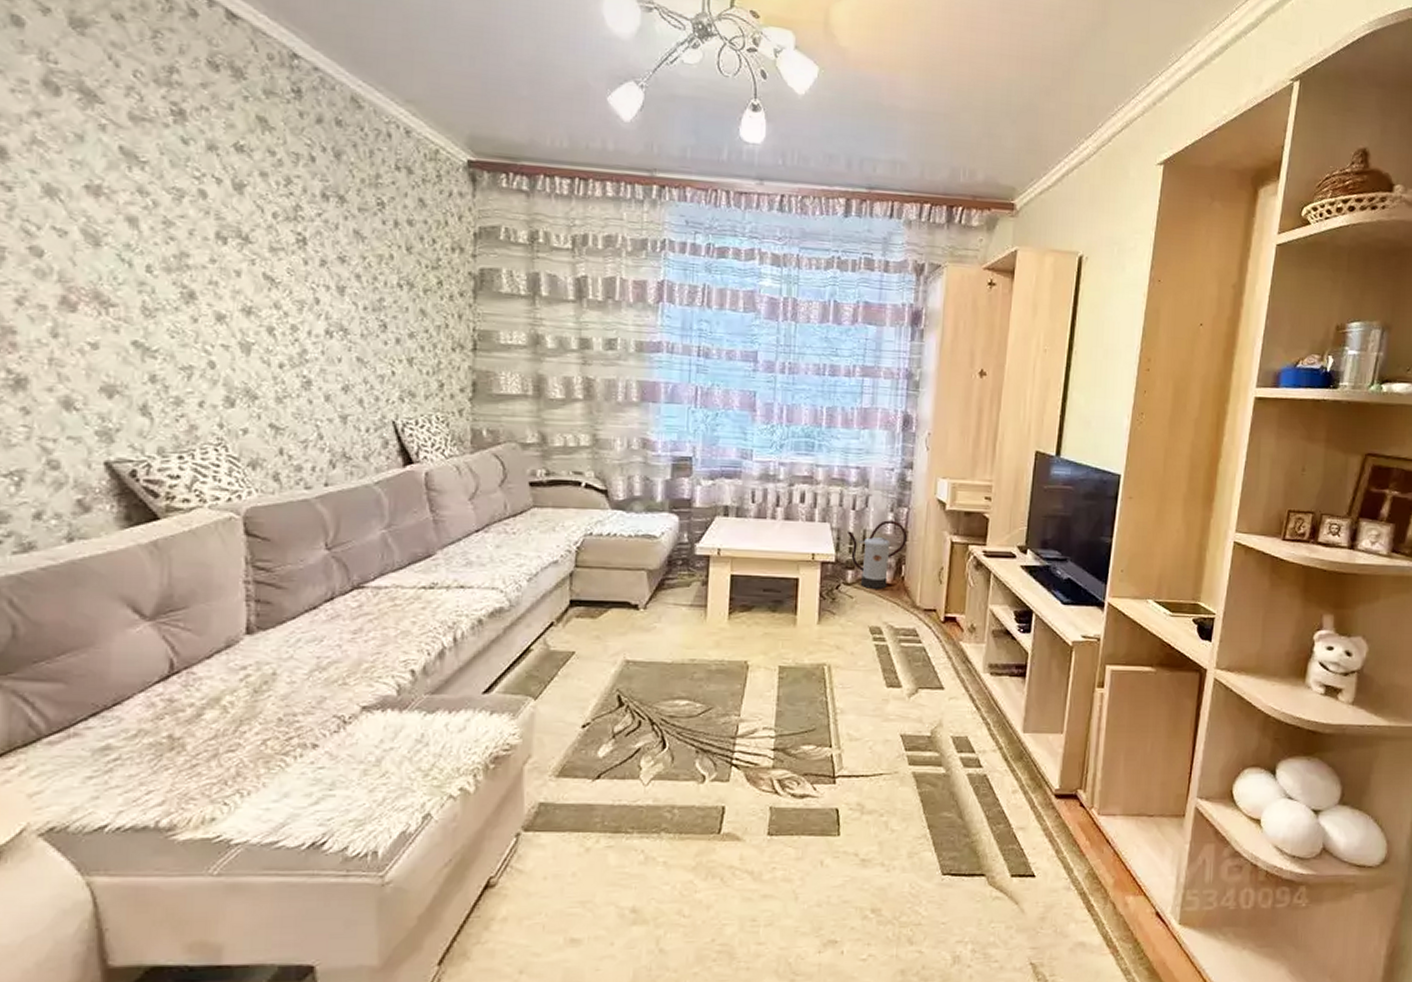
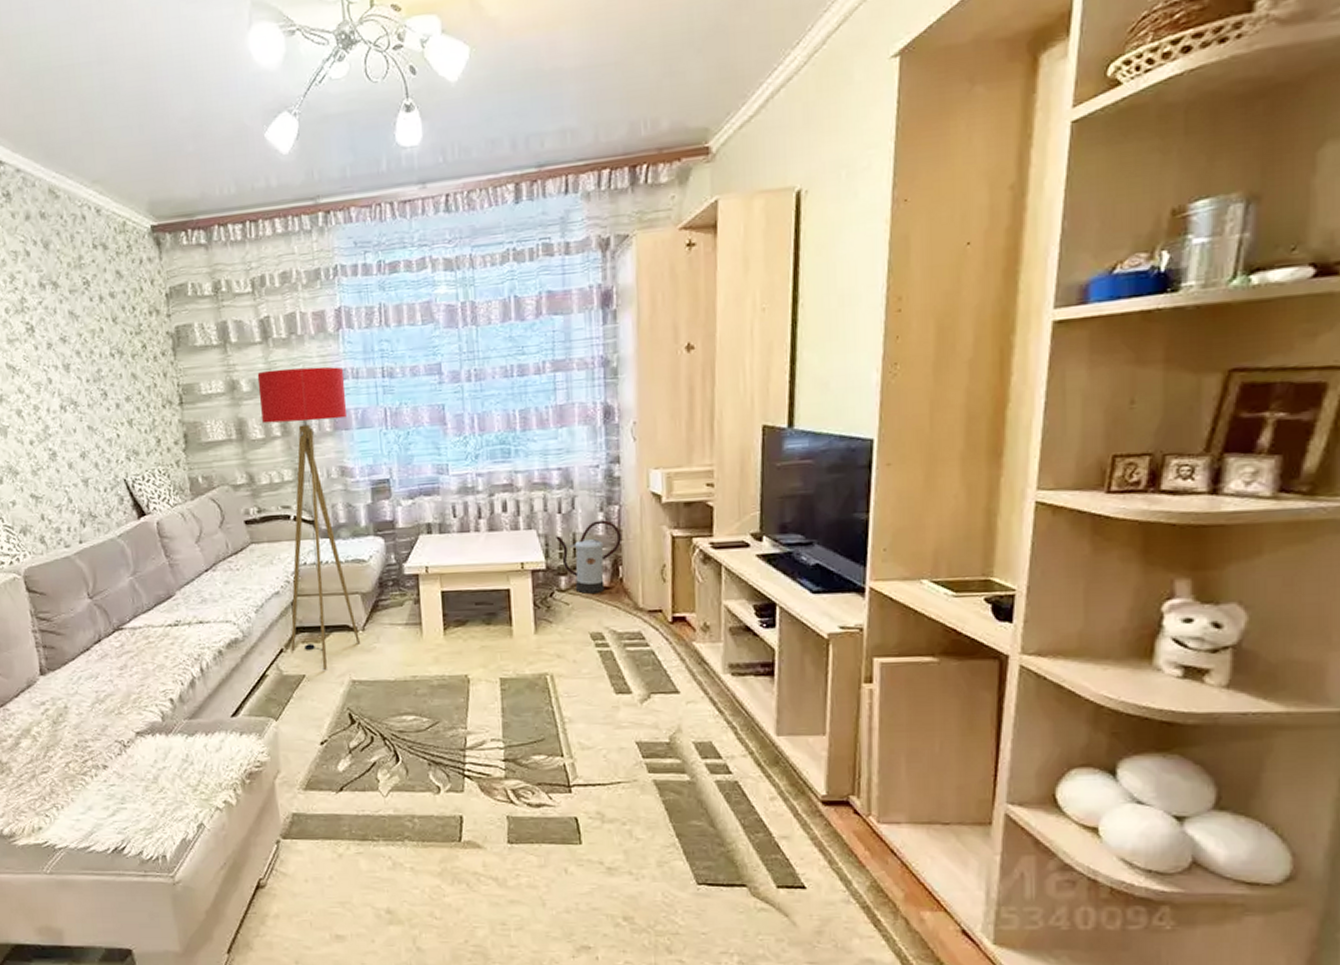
floor lamp: none [562,330,659,649] -> present [257,366,360,671]

